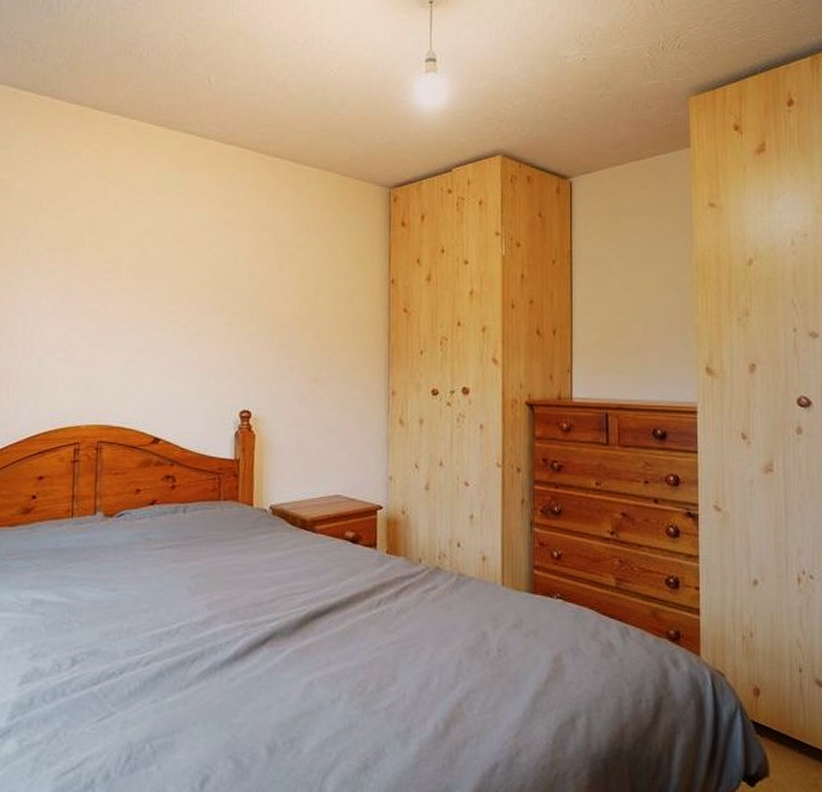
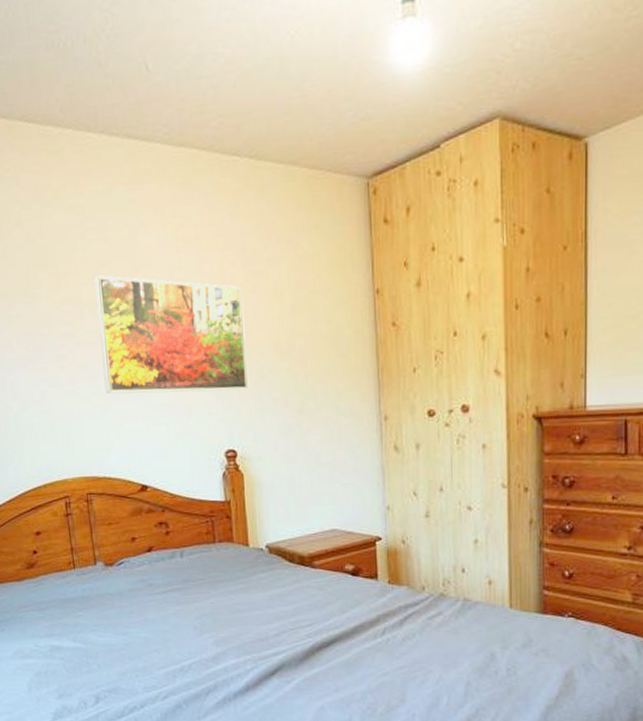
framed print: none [131,242,272,357] -> present [94,275,249,394]

